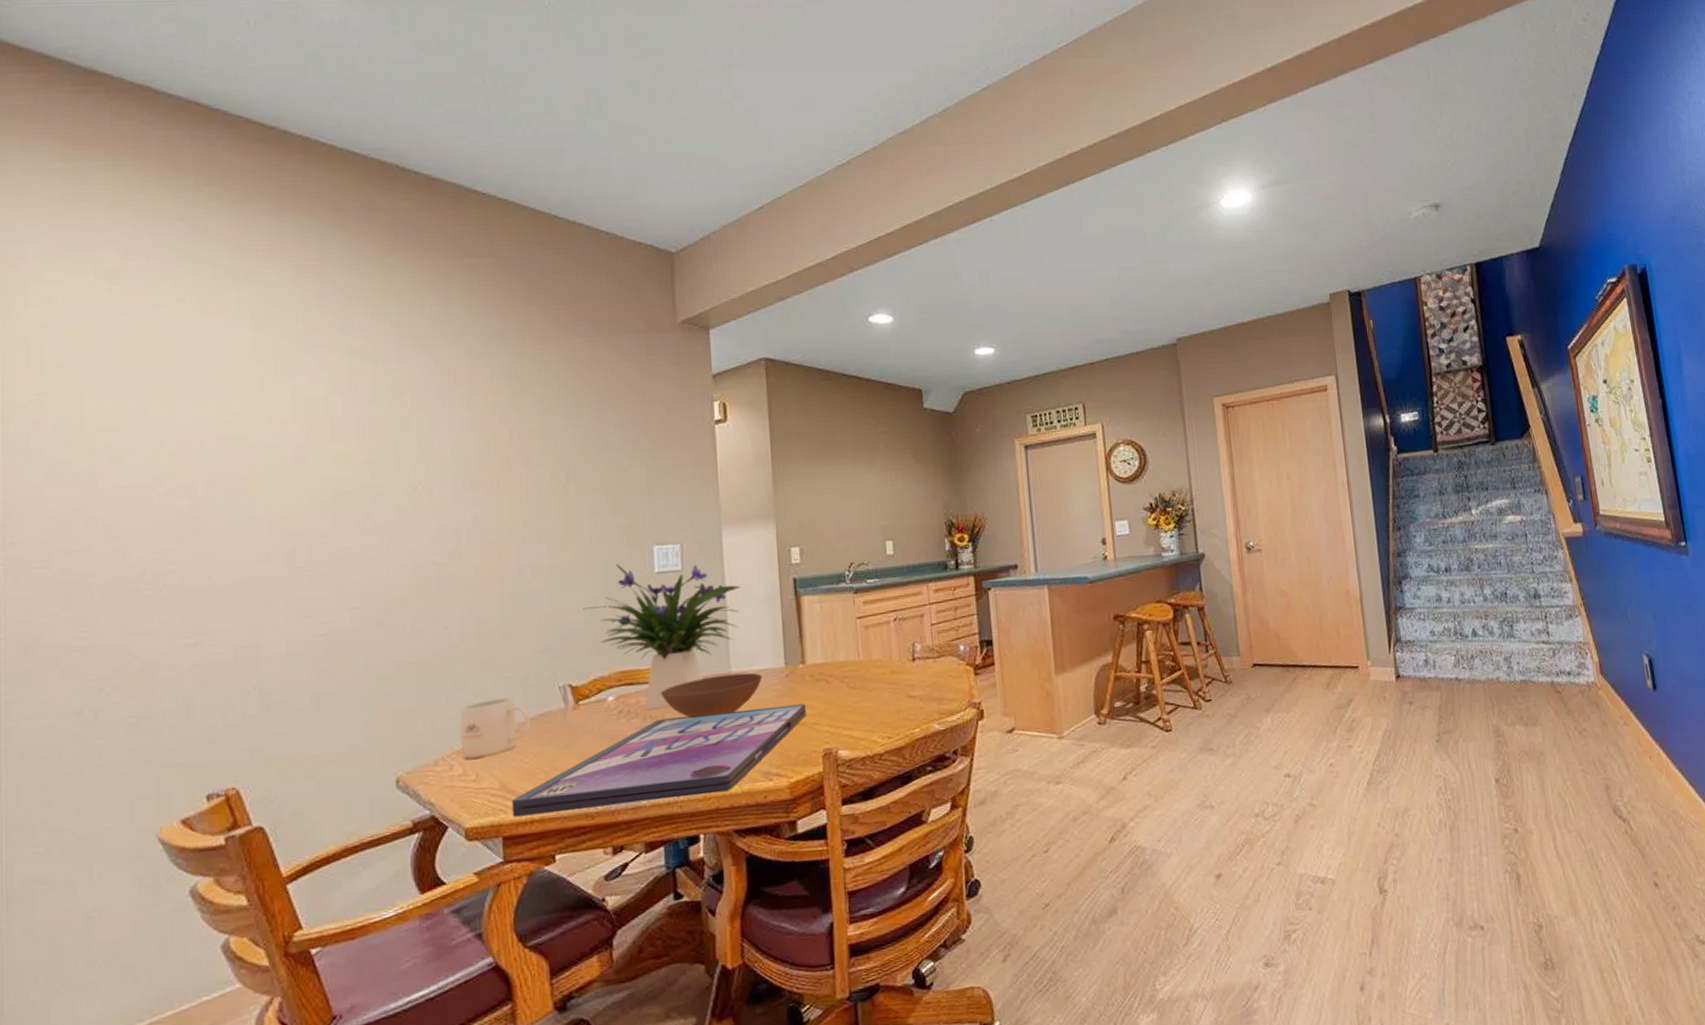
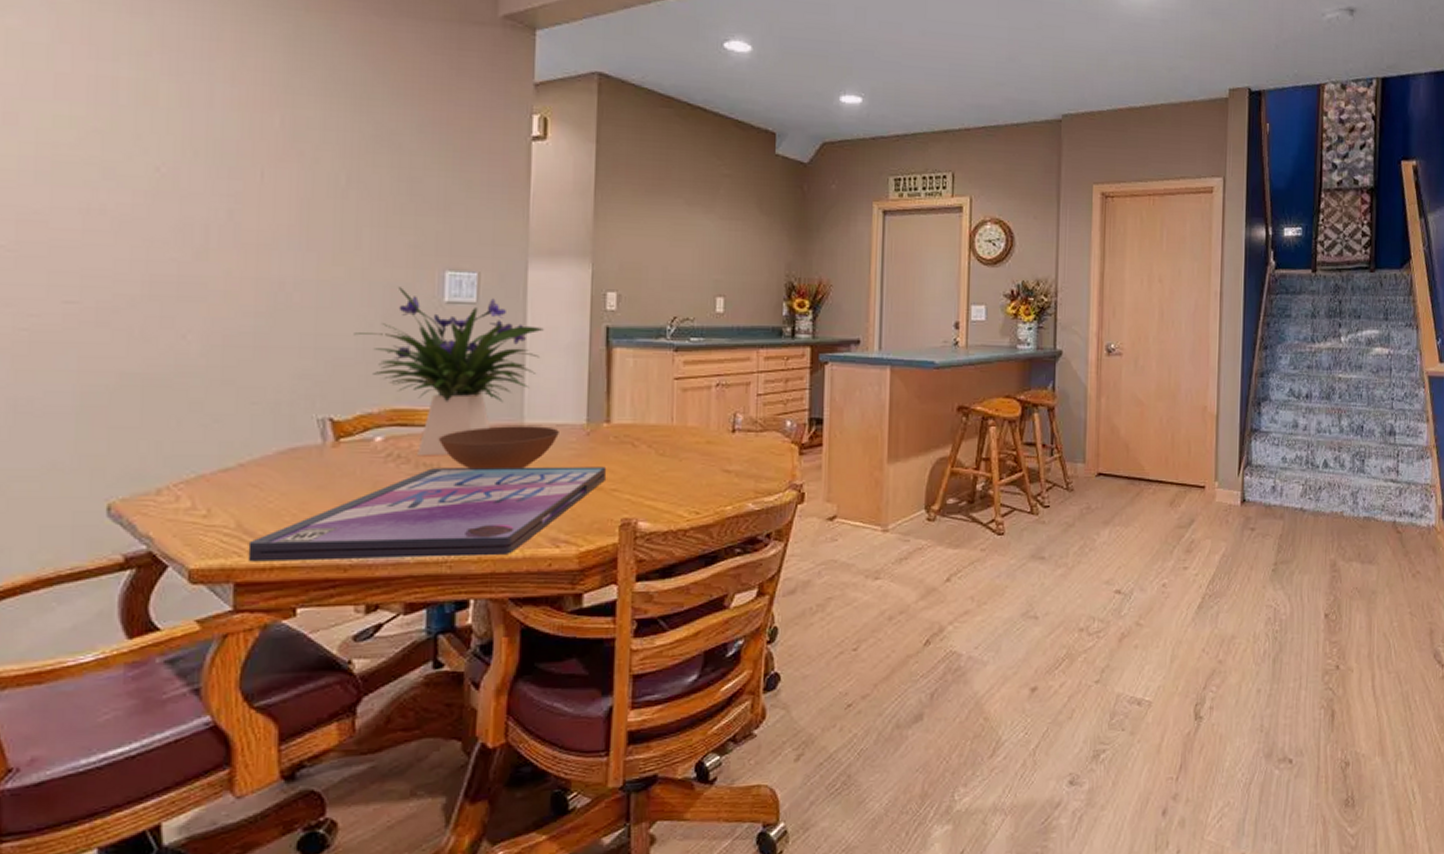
mug: present [459,697,531,759] -> none [190,425,280,491]

